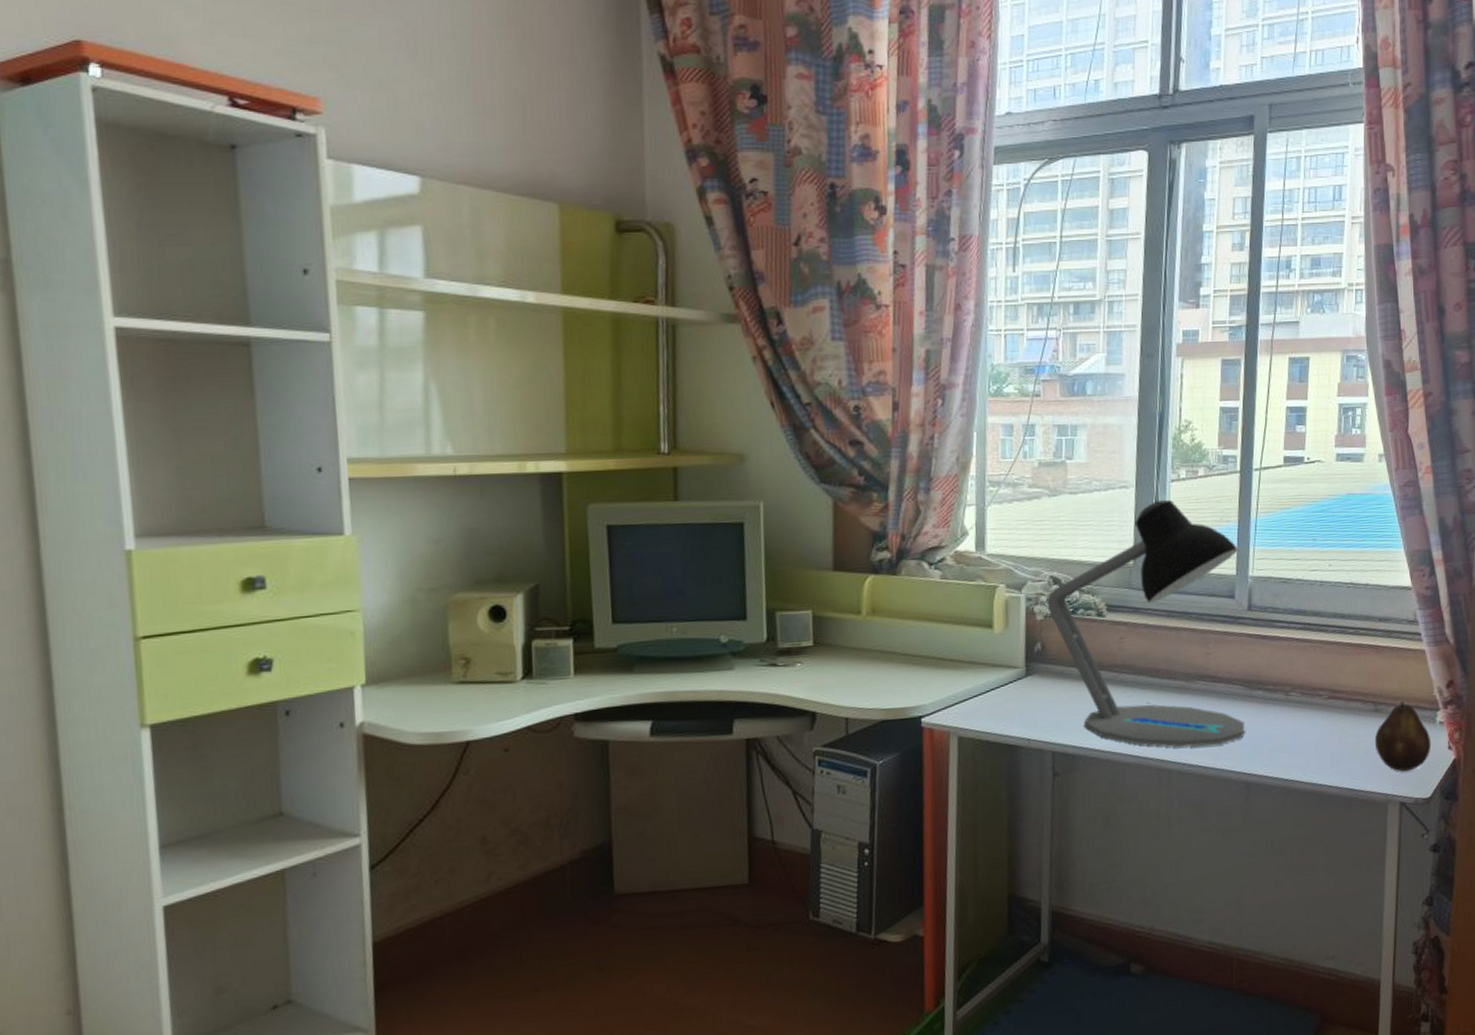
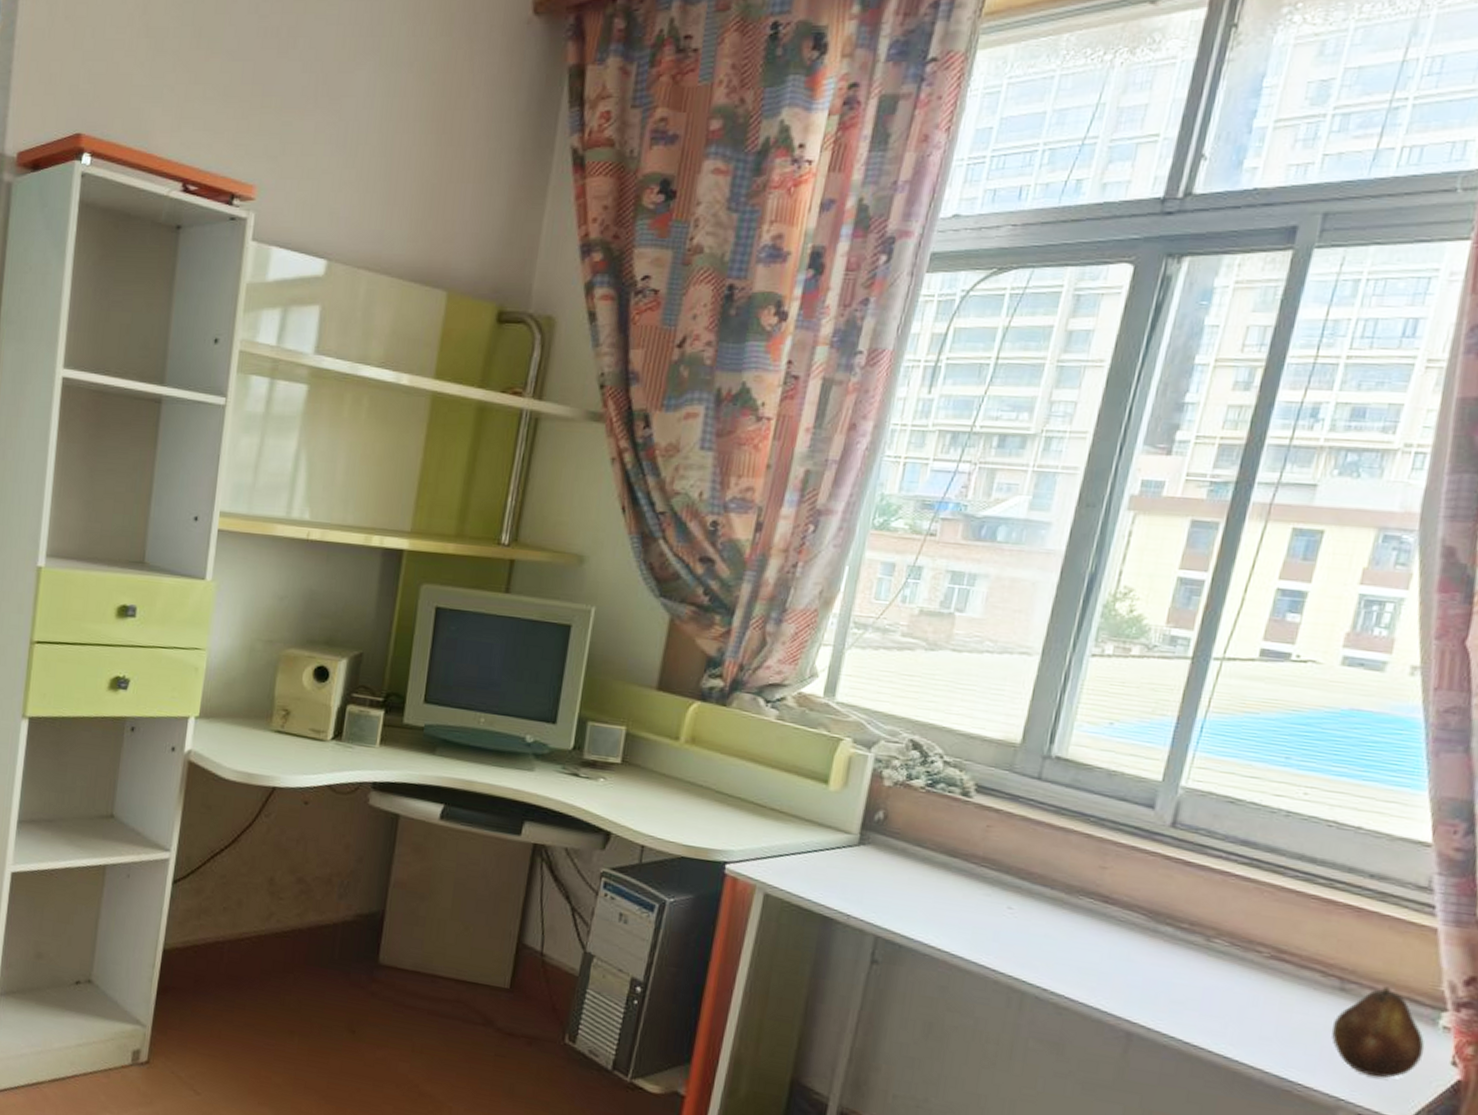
desk lamp: present [1047,499,1245,748] -> none [899,675,1172,979]

